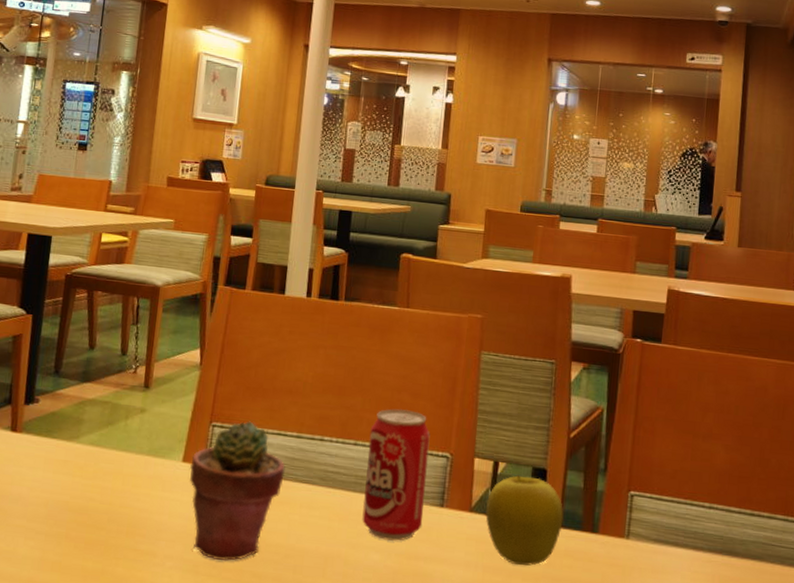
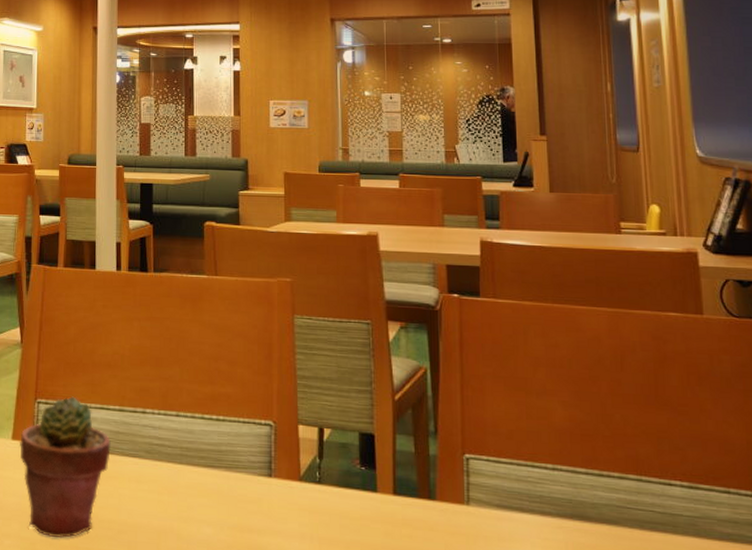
beverage can: present [362,408,430,541] -> none [190,378,252,514]
fruit: present [485,474,564,566] -> none [316,440,397,537]

